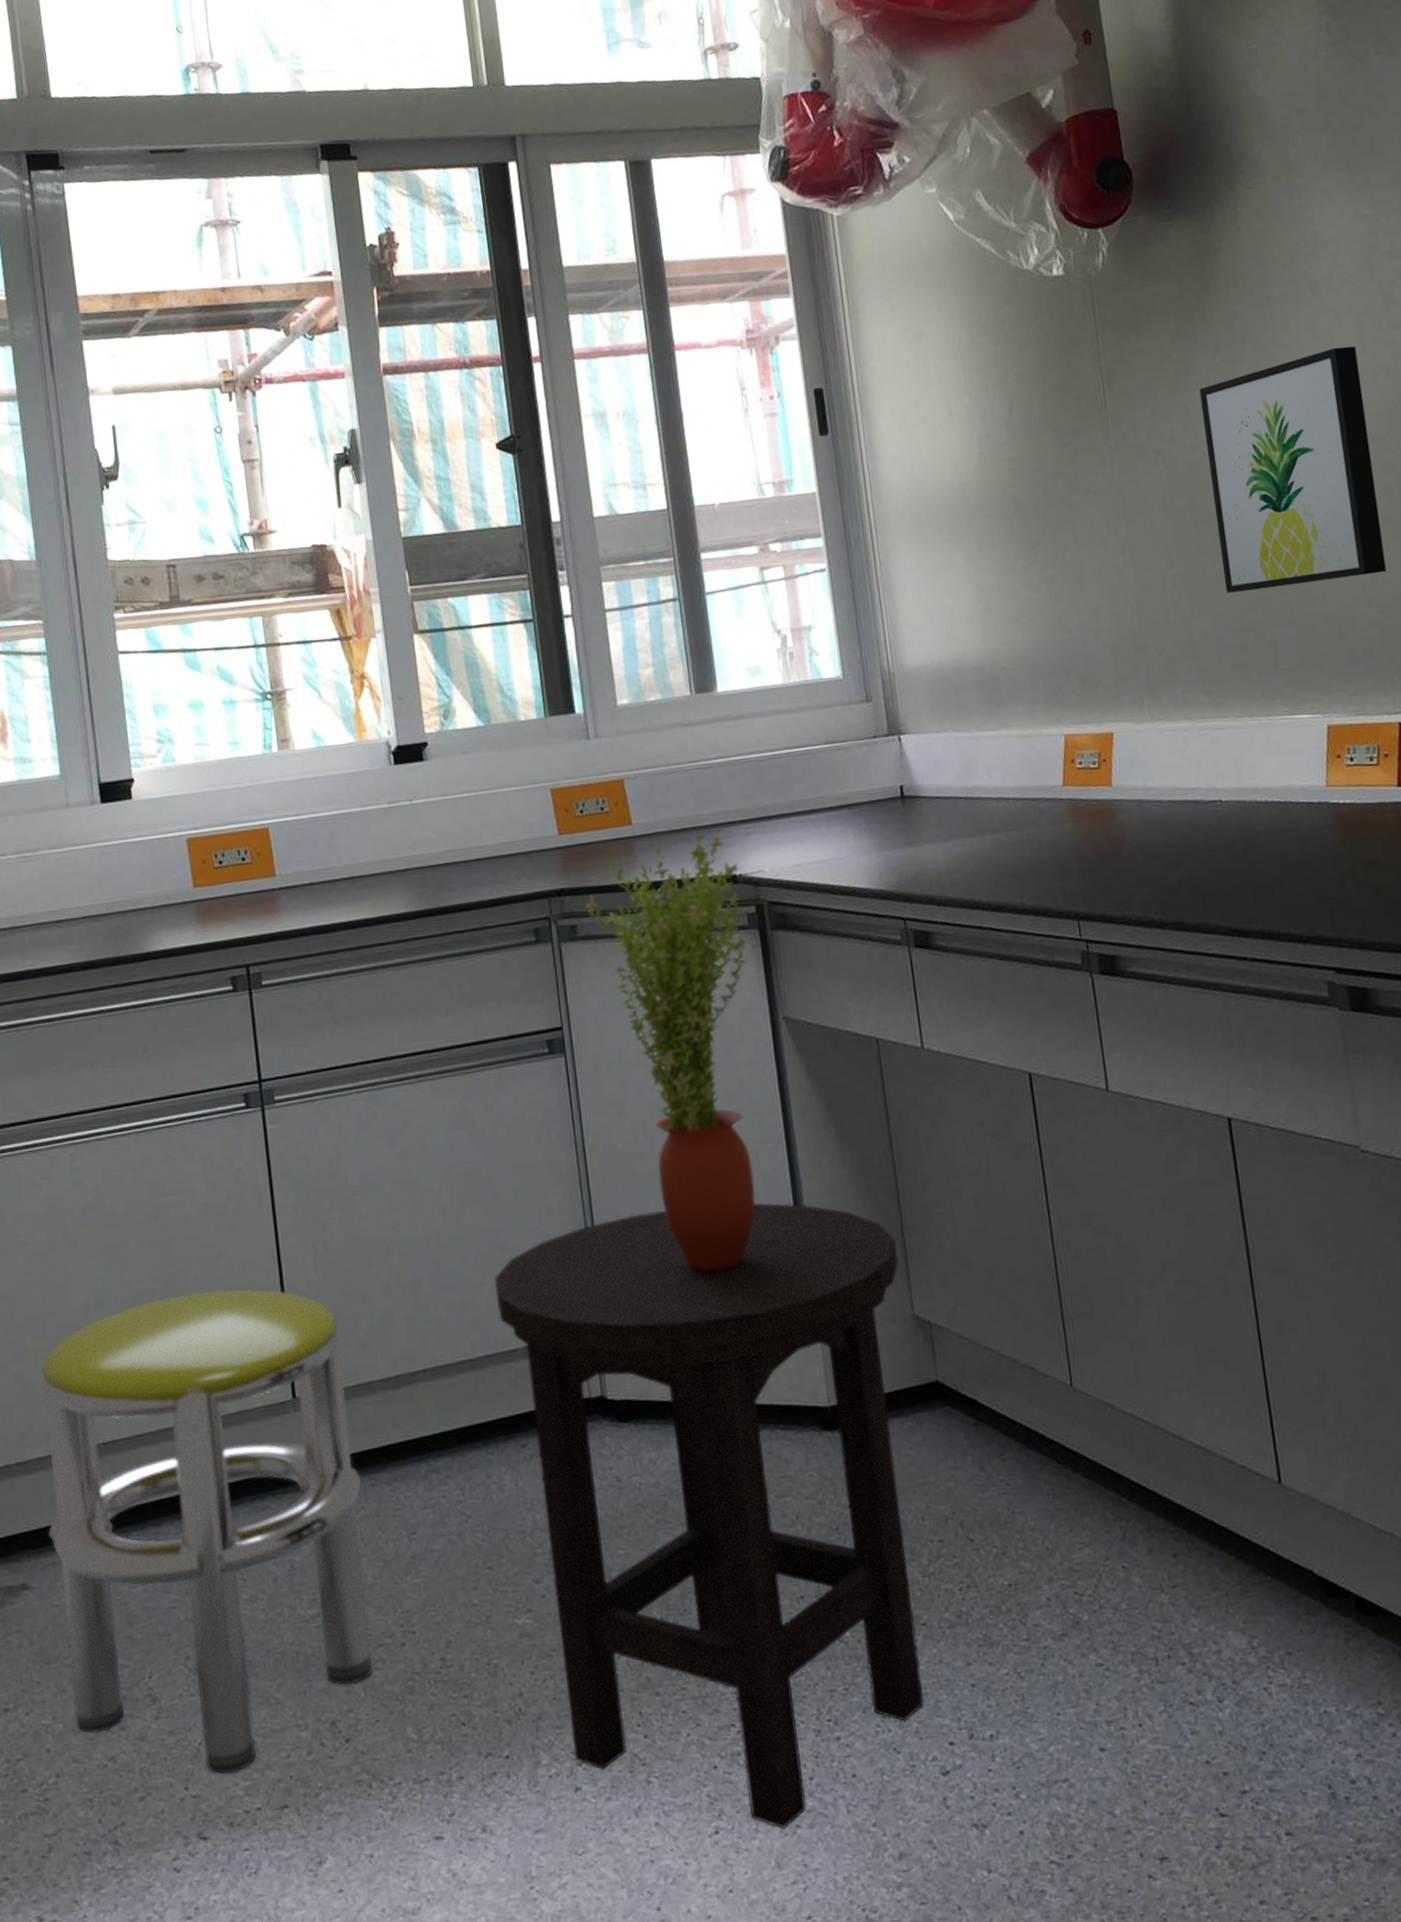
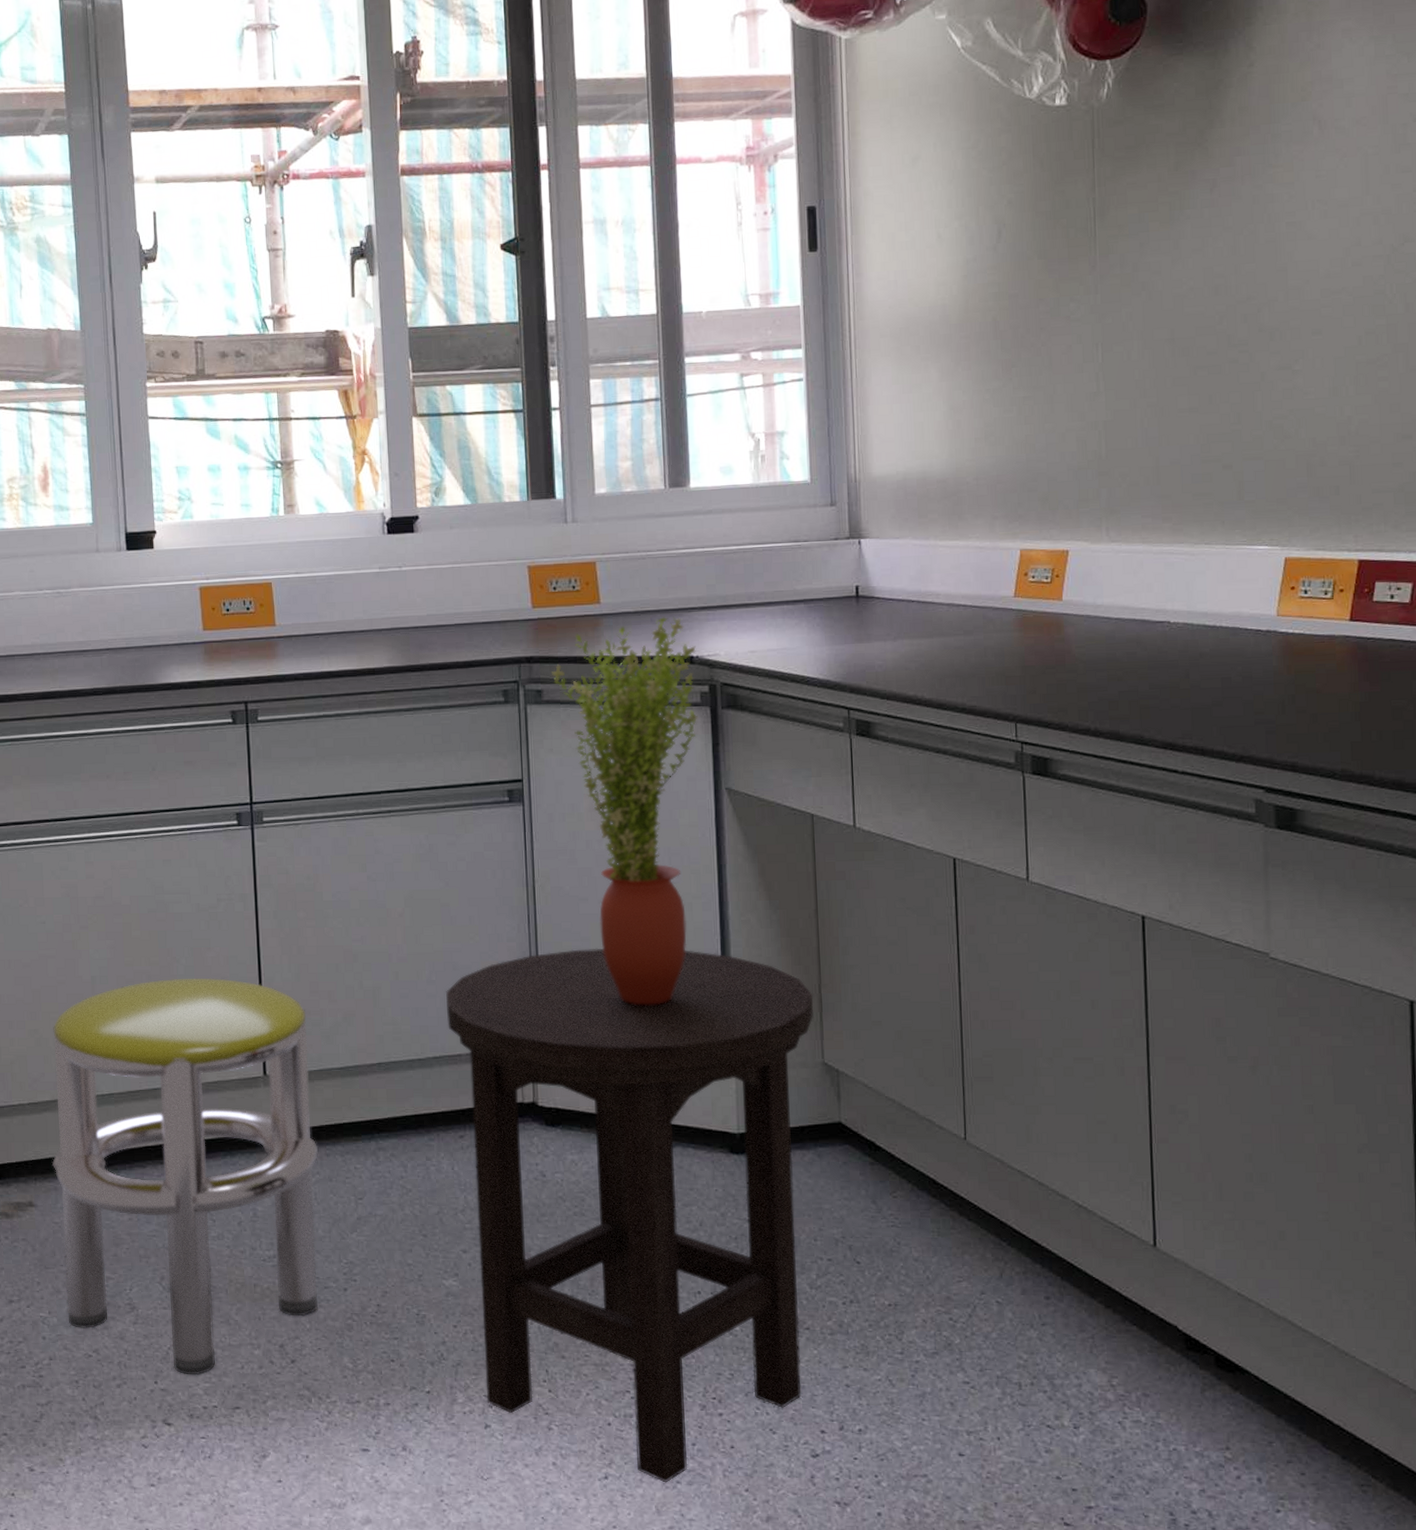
wall art: present [1199,346,1387,593] -> none [1192,187,1364,425]

